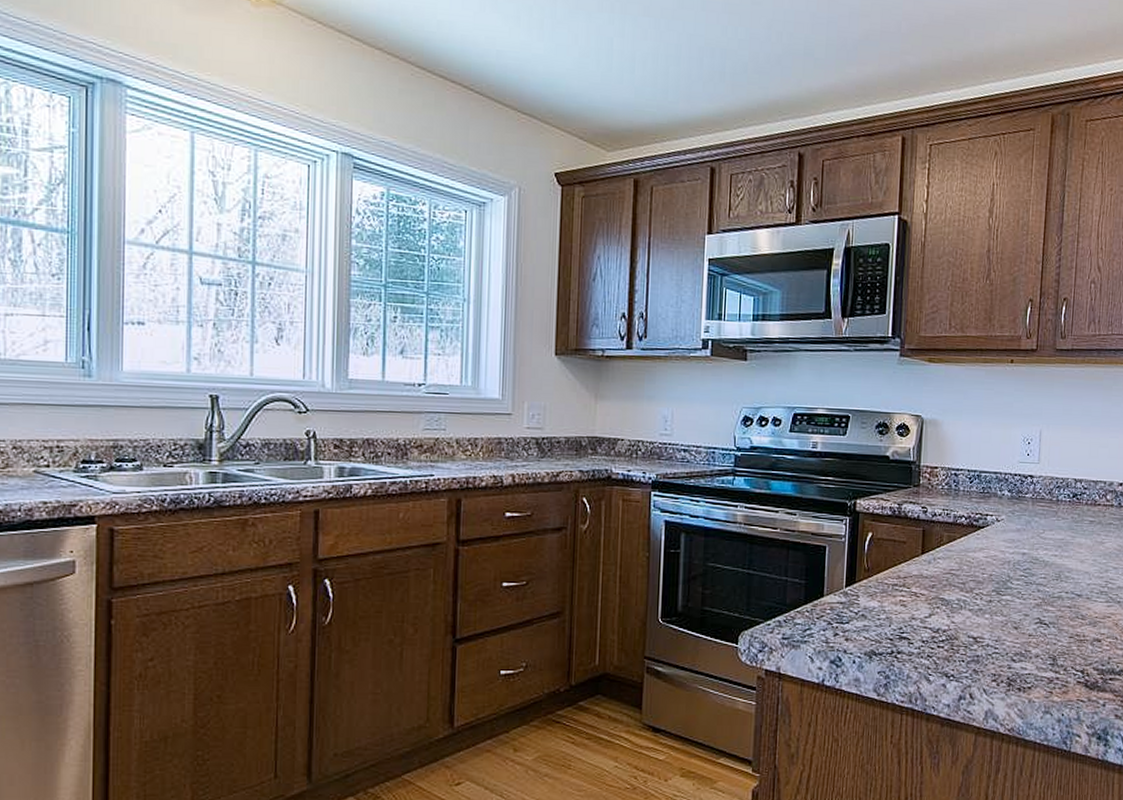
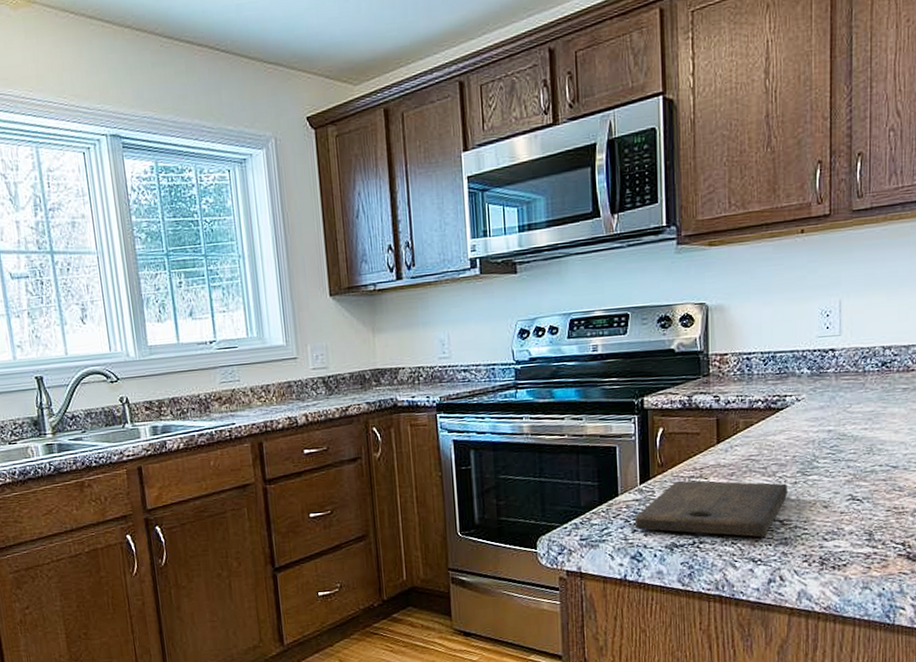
cutting board: none [837,587,983,652] -> present [635,480,788,537]

